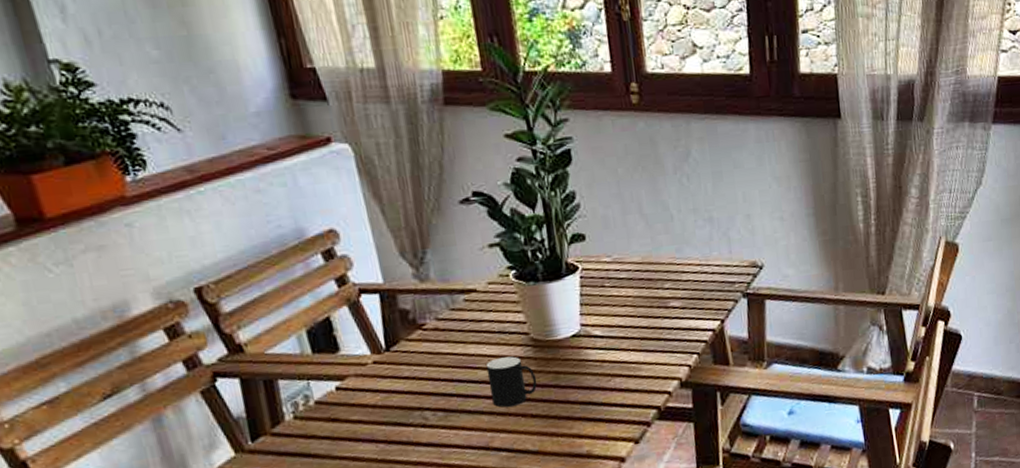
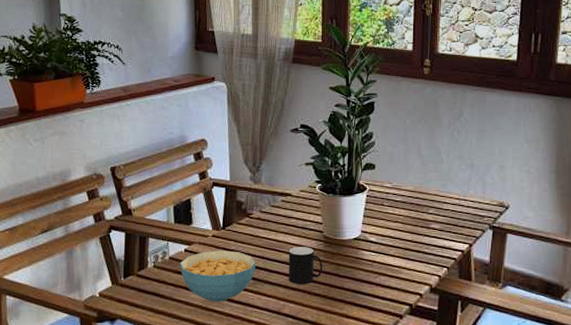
cereal bowl: none [332,378,445,451] -> present [180,250,257,302]

